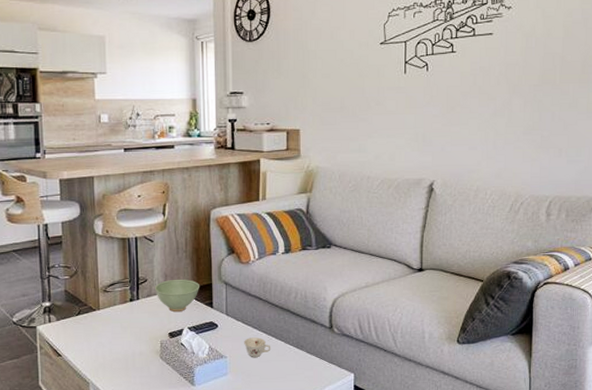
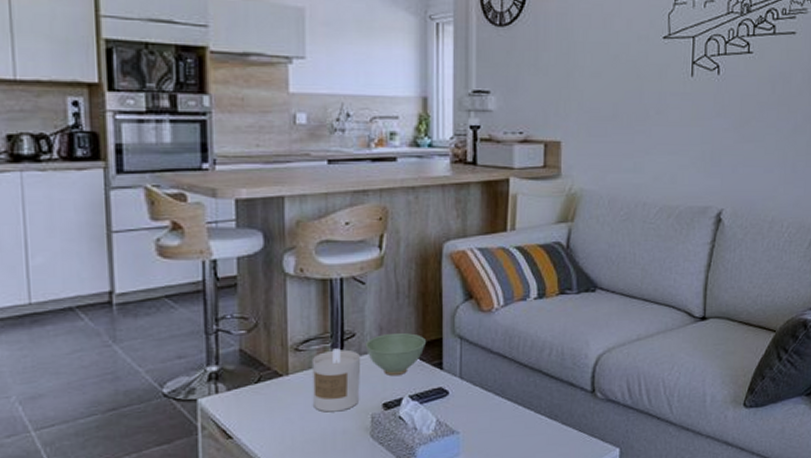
candle: none [116,290,152,339] -> present [311,348,361,413]
teacup: present [244,337,271,357] -> none [482,406,517,432]

